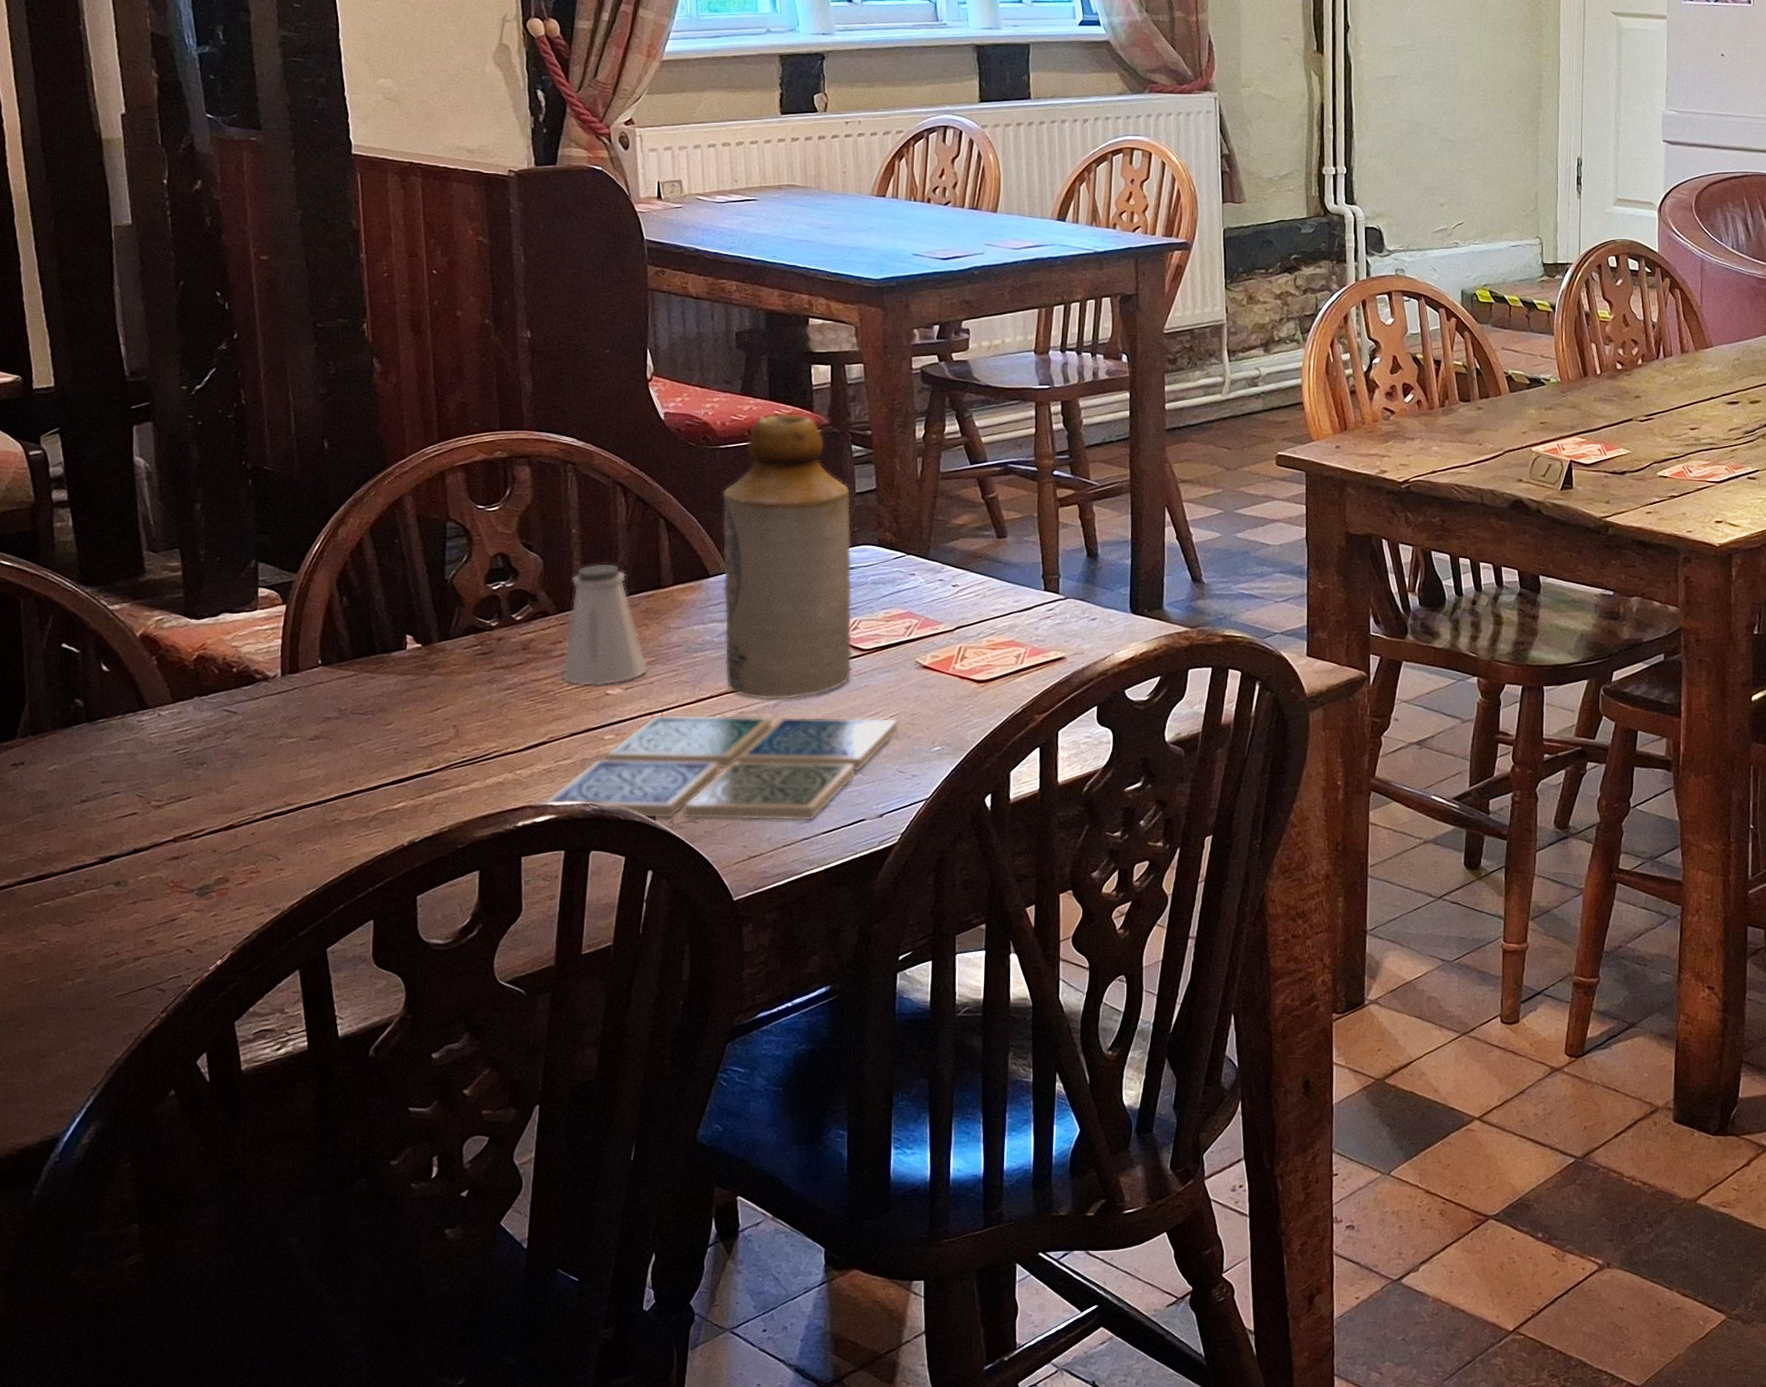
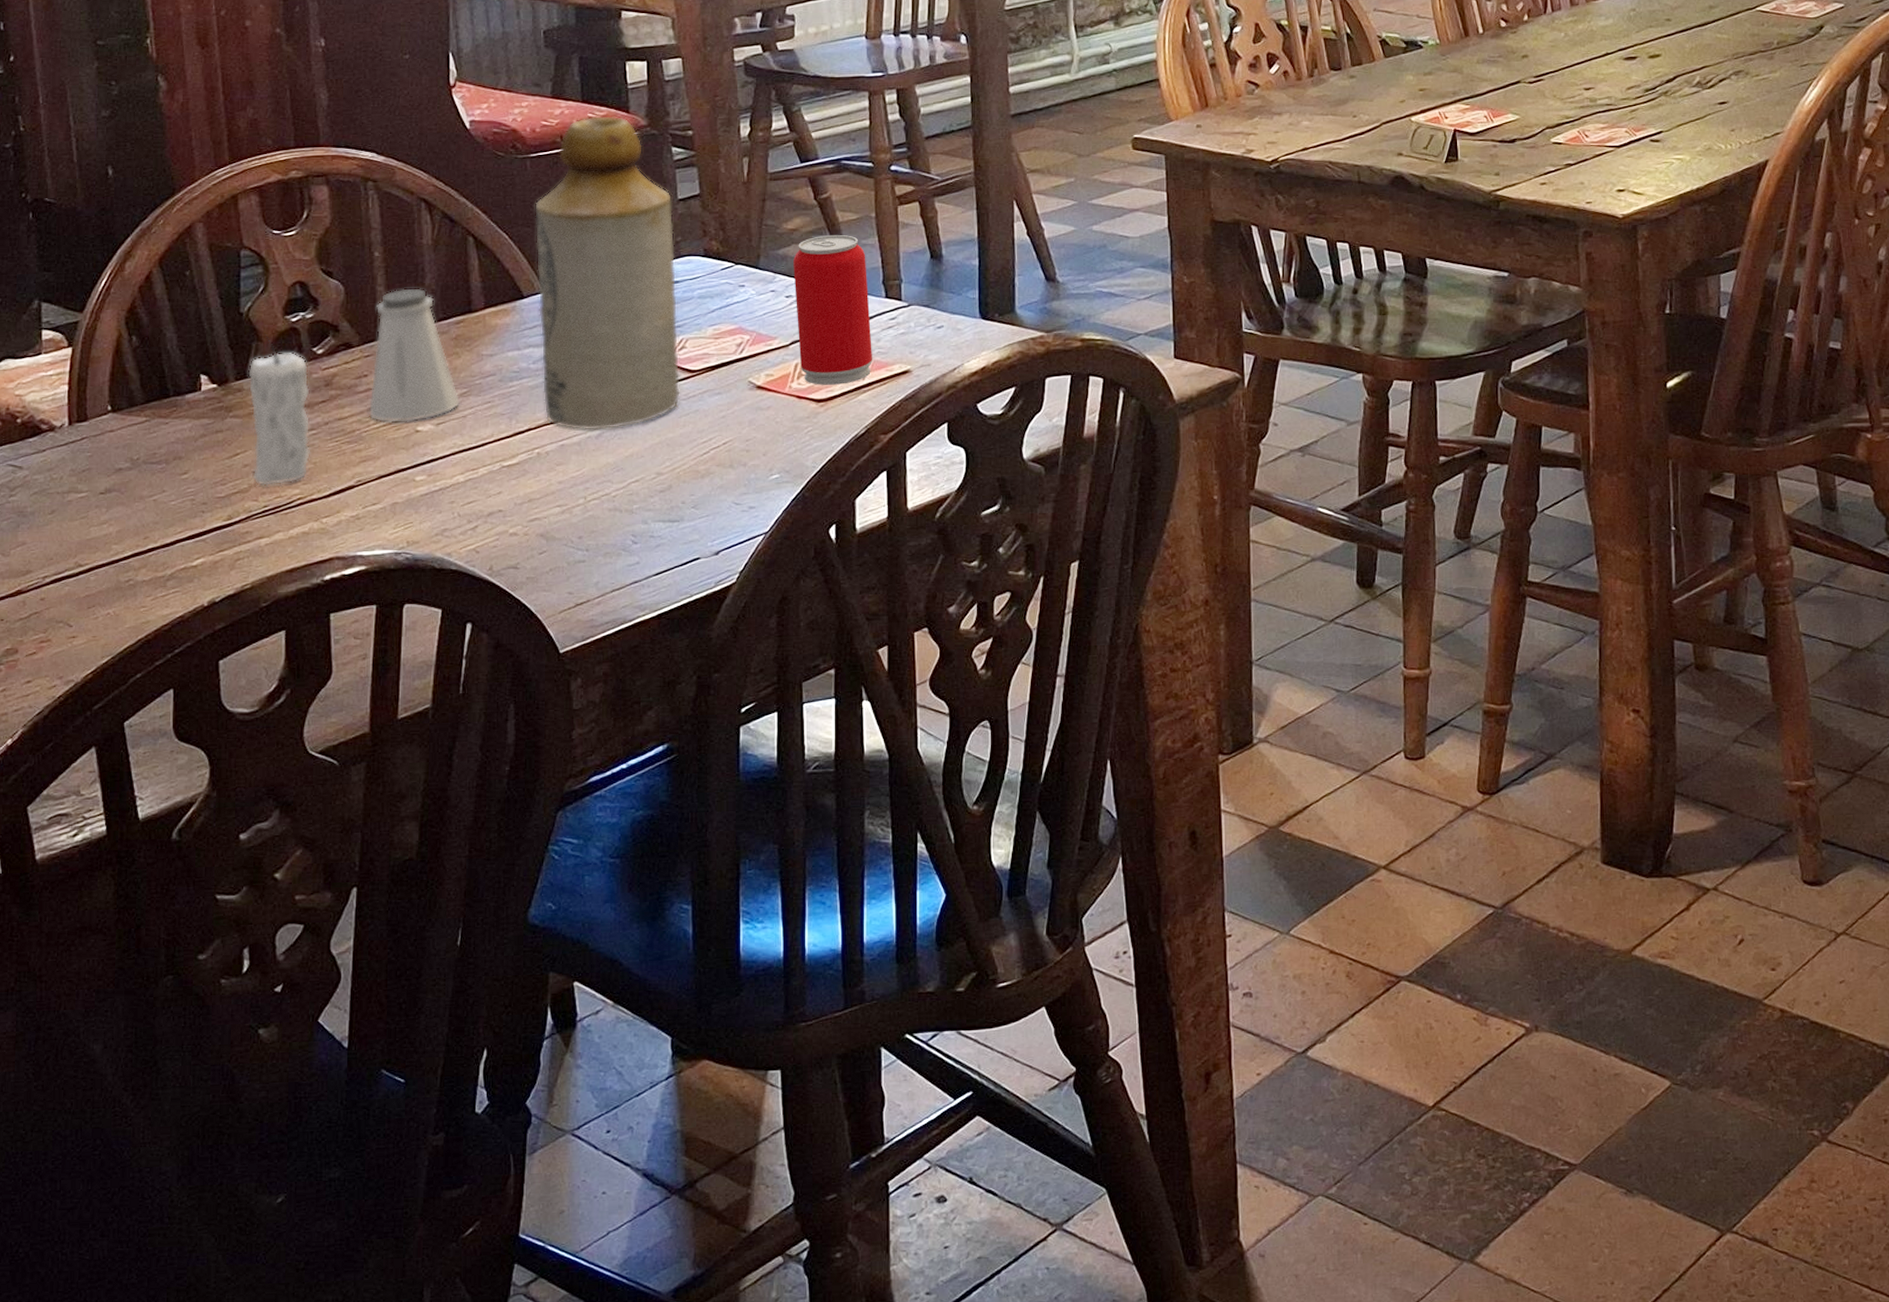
candle: none [450,599,508,738] -> present [248,333,311,486]
drink coaster: present [542,716,899,821] -> none [350,444,733,566]
beverage can: none [960,532,1031,668] -> present [793,235,872,385]

